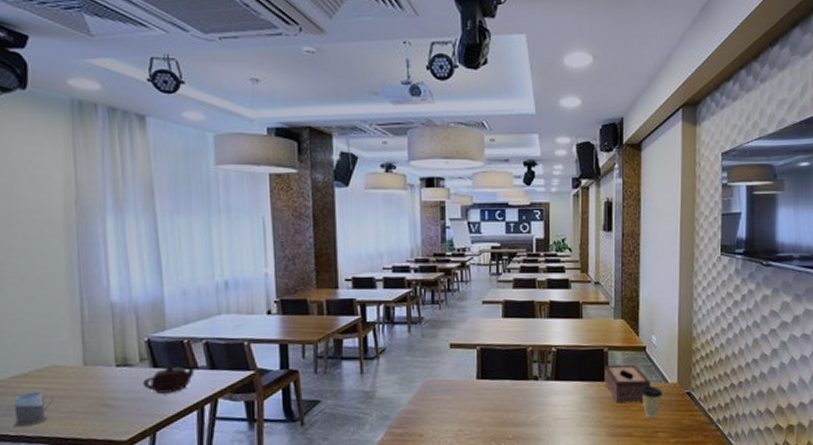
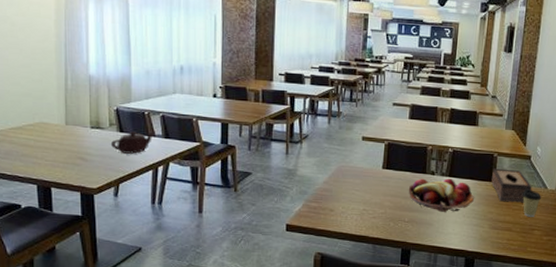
mug: present [13,392,54,428] -> none [10,142,42,169]
fruit basket: none [509,382,587,424] -> present [408,178,475,213]

